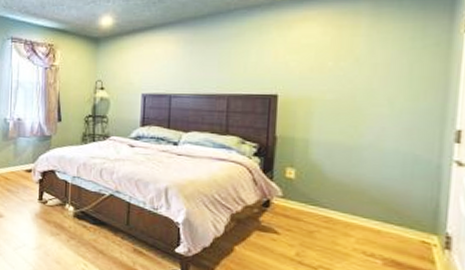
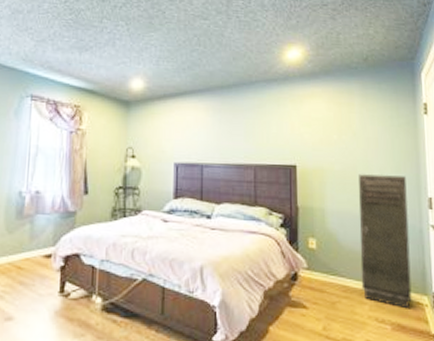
storage cabinet: none [348,104,425,247] -> present [358,174,412,309]

